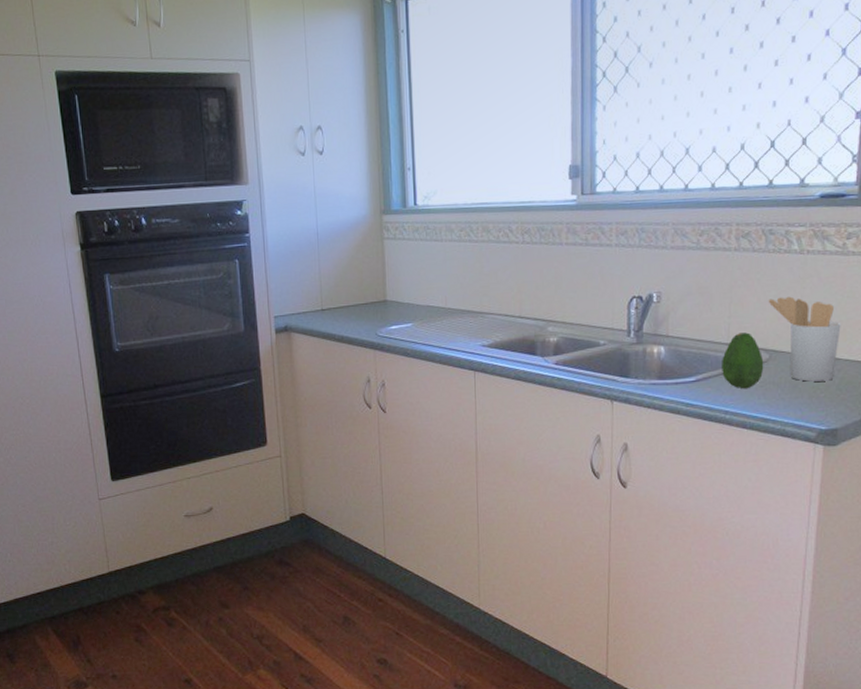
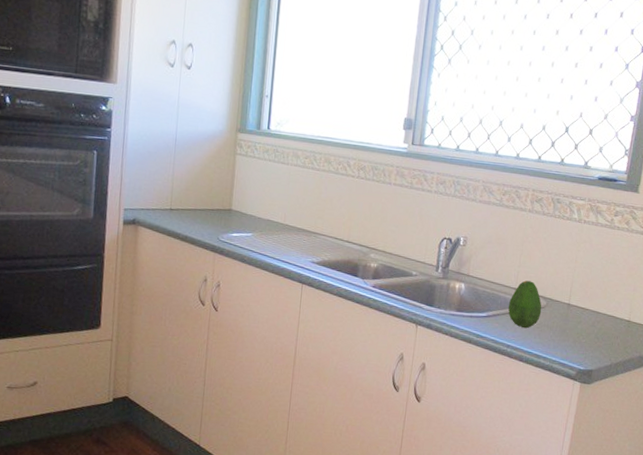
utensil holder: present [768,296,841,382] -> none [550,255,604,330]

